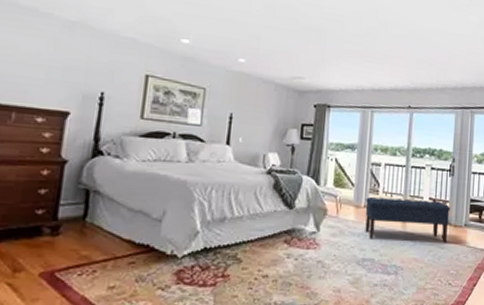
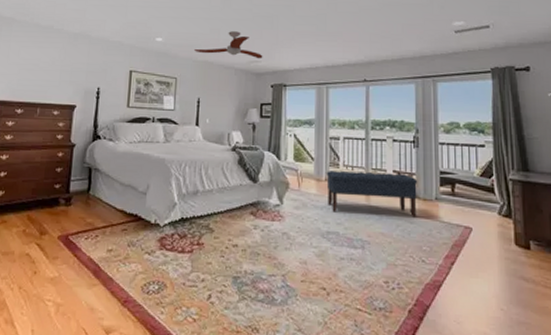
ceiling fan: none [228,41,307,76] -> present [194,31,263,59]

